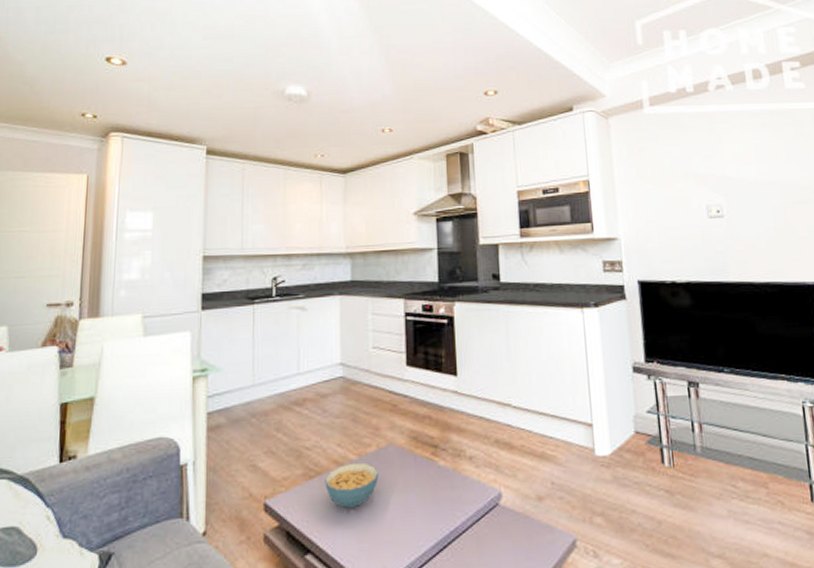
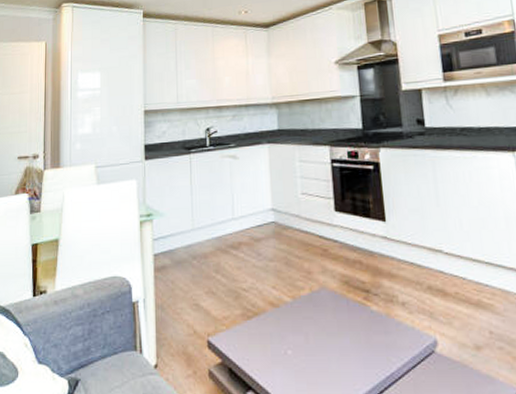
cereal bowl: present [325,462,379,509] -> none [262,305,314,349]

